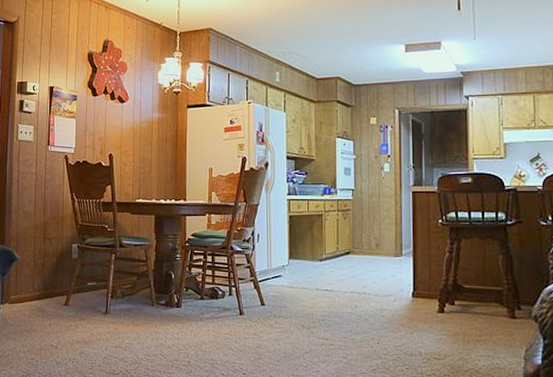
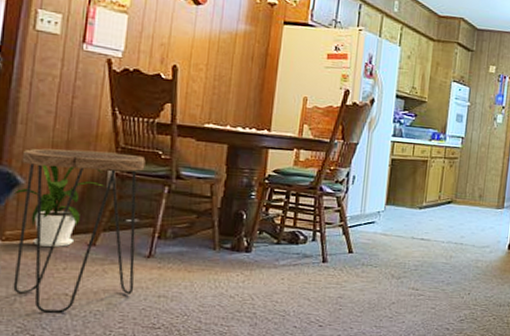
house plant: none [14,242,71,308] -> present [14,164,105,248]
side table: none [16,229,98,361] -> present [13,148,146,313]

